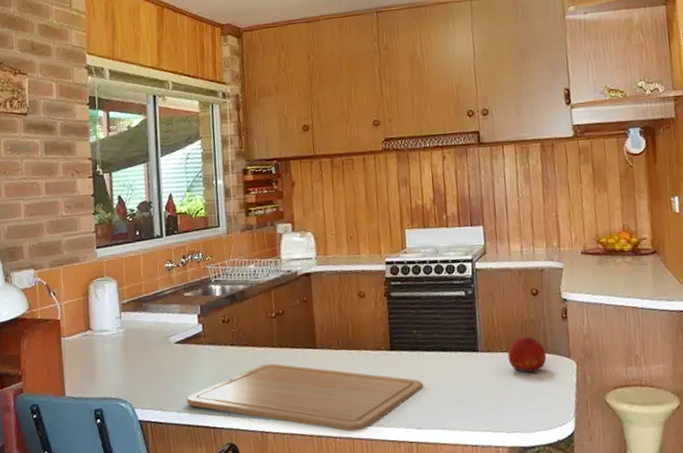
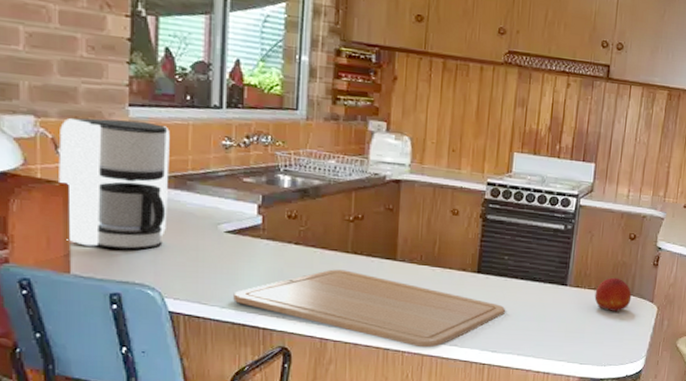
coffee maker: none [51,258,131,371] -> present [58,117,170,250]

